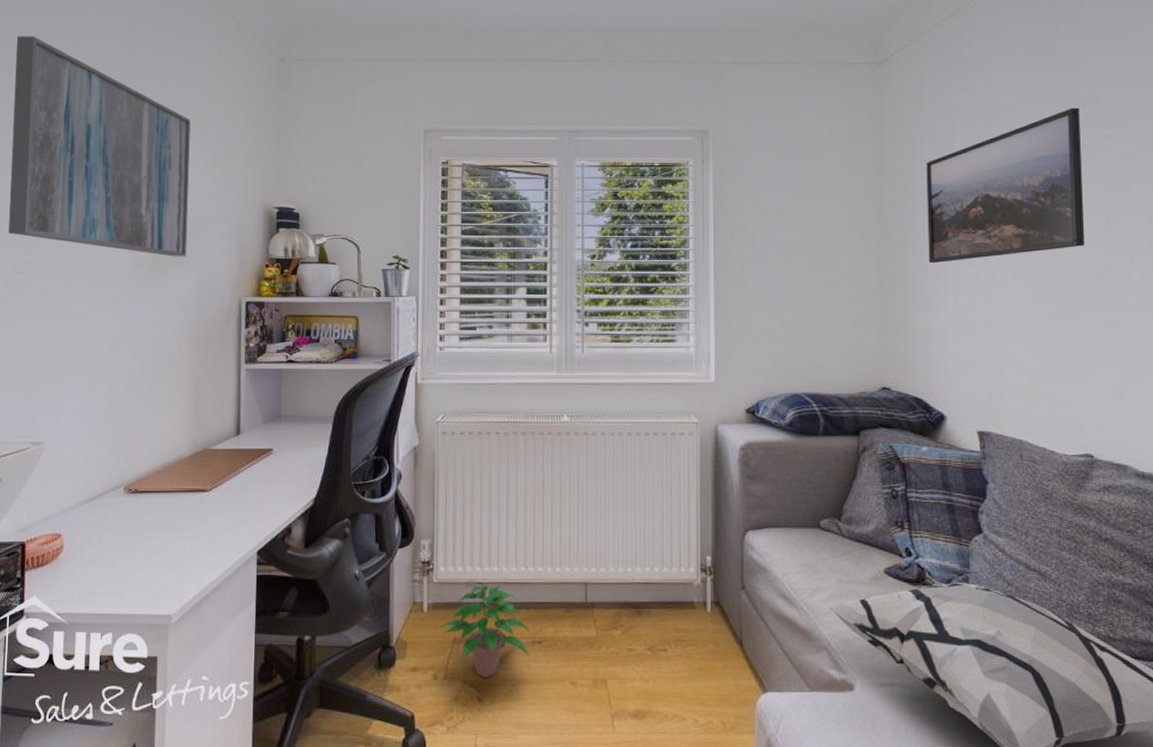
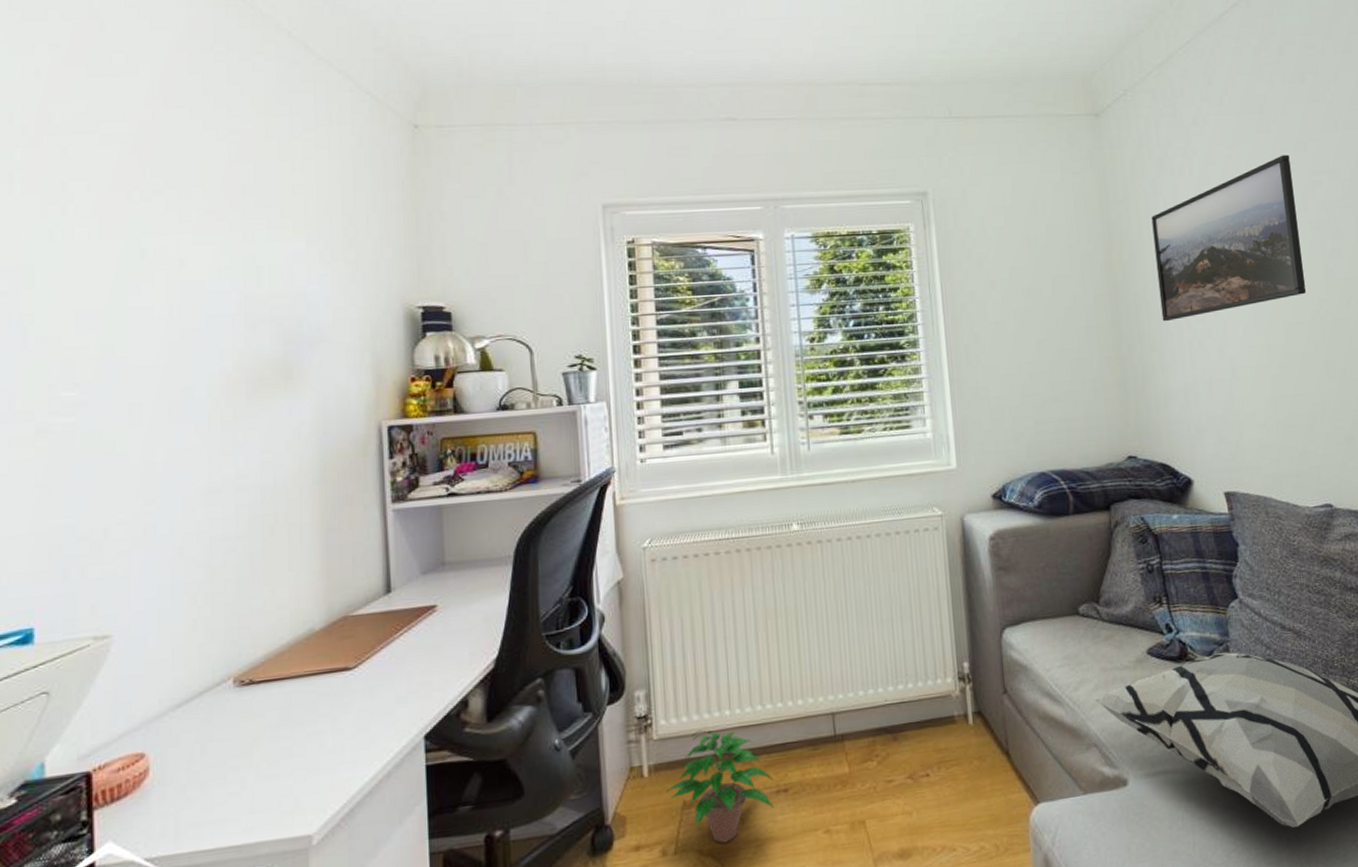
wall art: present [8,36,191,257] -> none [36,103,303,378]

